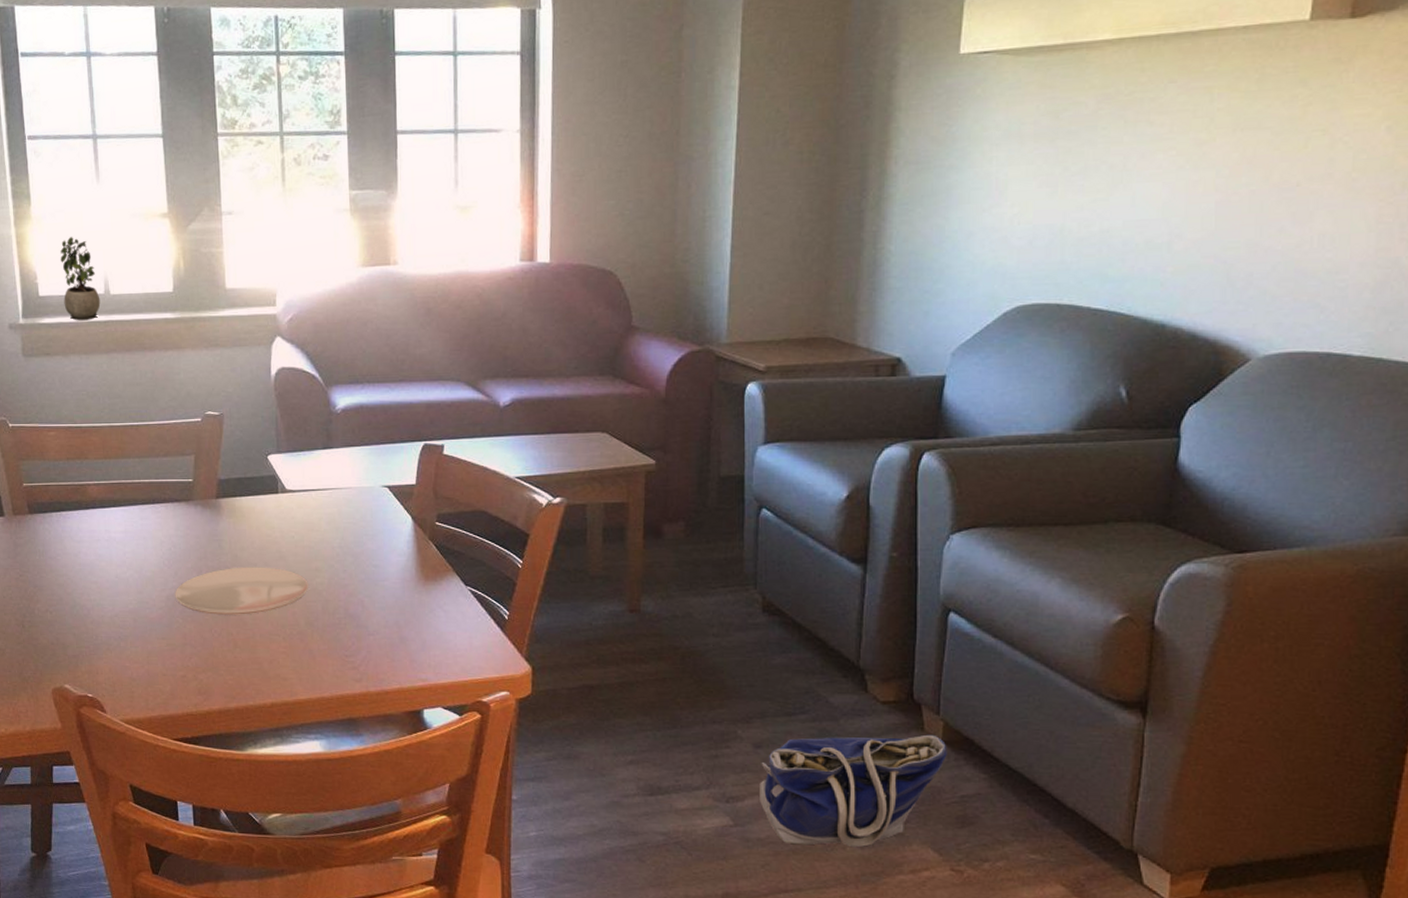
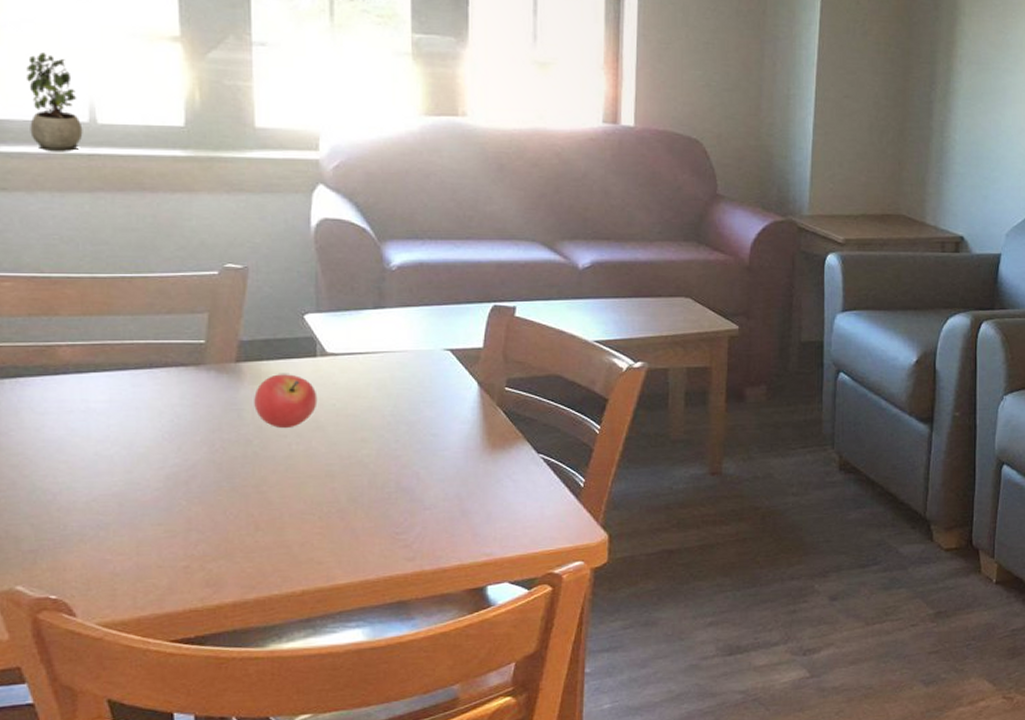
plate: present [175,567,308,615] -> none [177,438,352,494]
fruit: none [231,509,280,558] -> present [254,374,318,429]
tote bag: present [760,734,947,848] -> none [835,576,1001,690]

